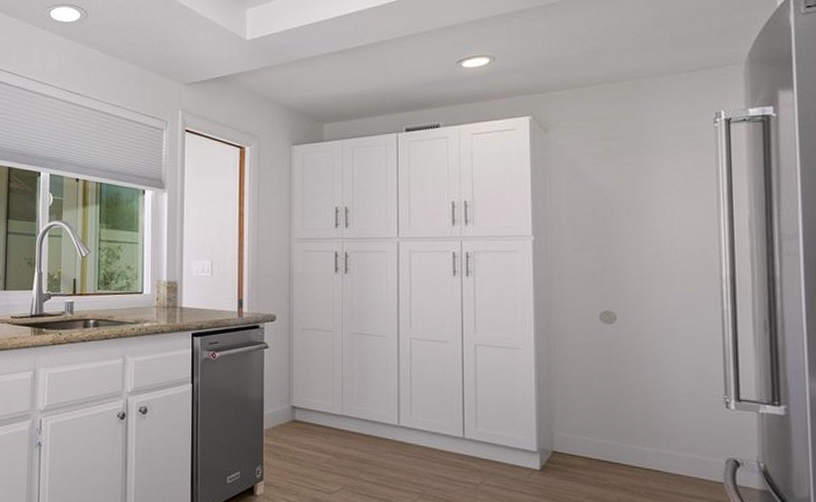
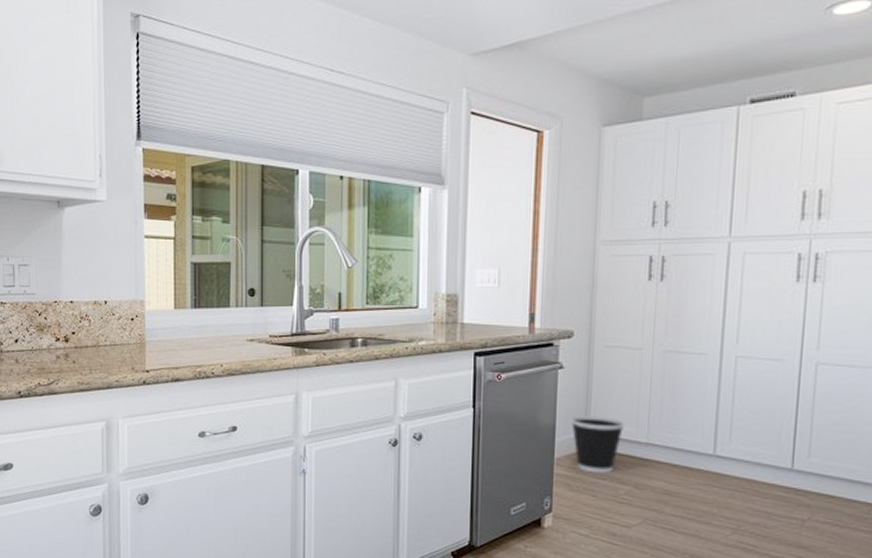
wastebasket: none [276,390,323,444] -> present [570,415,625,474]

